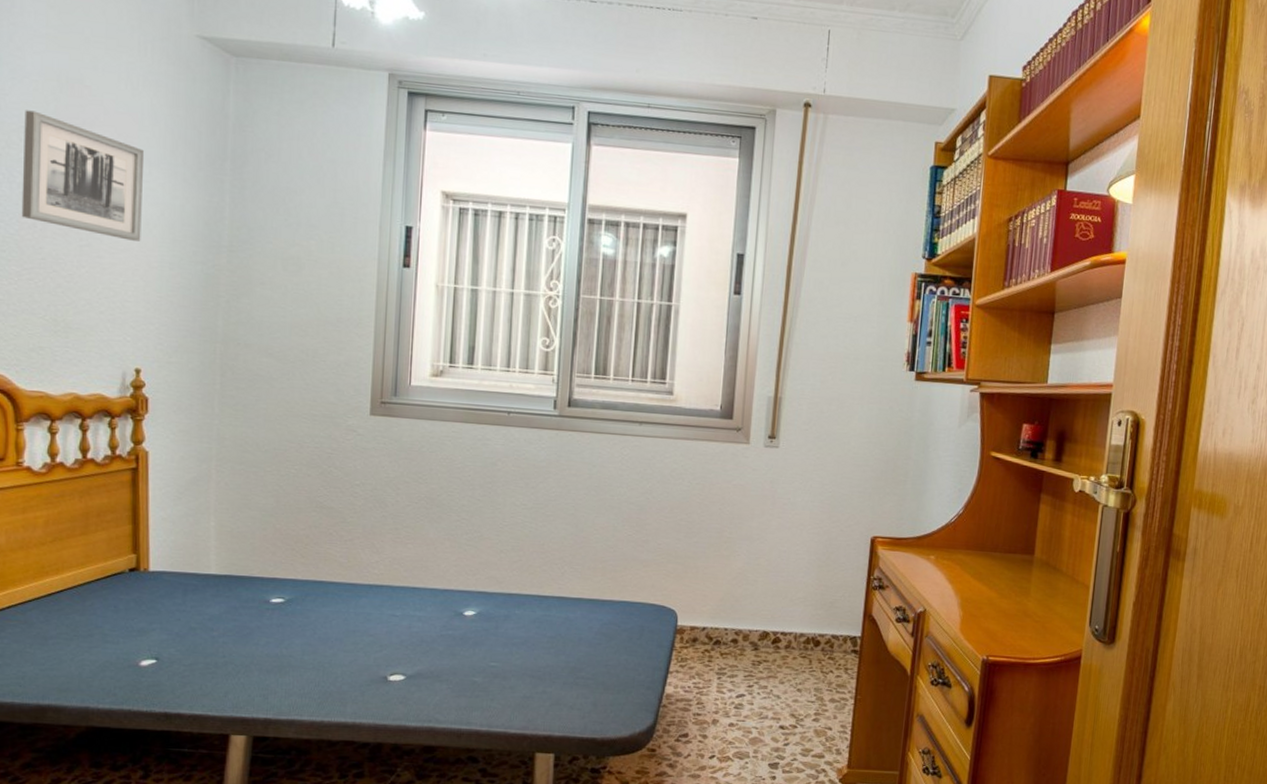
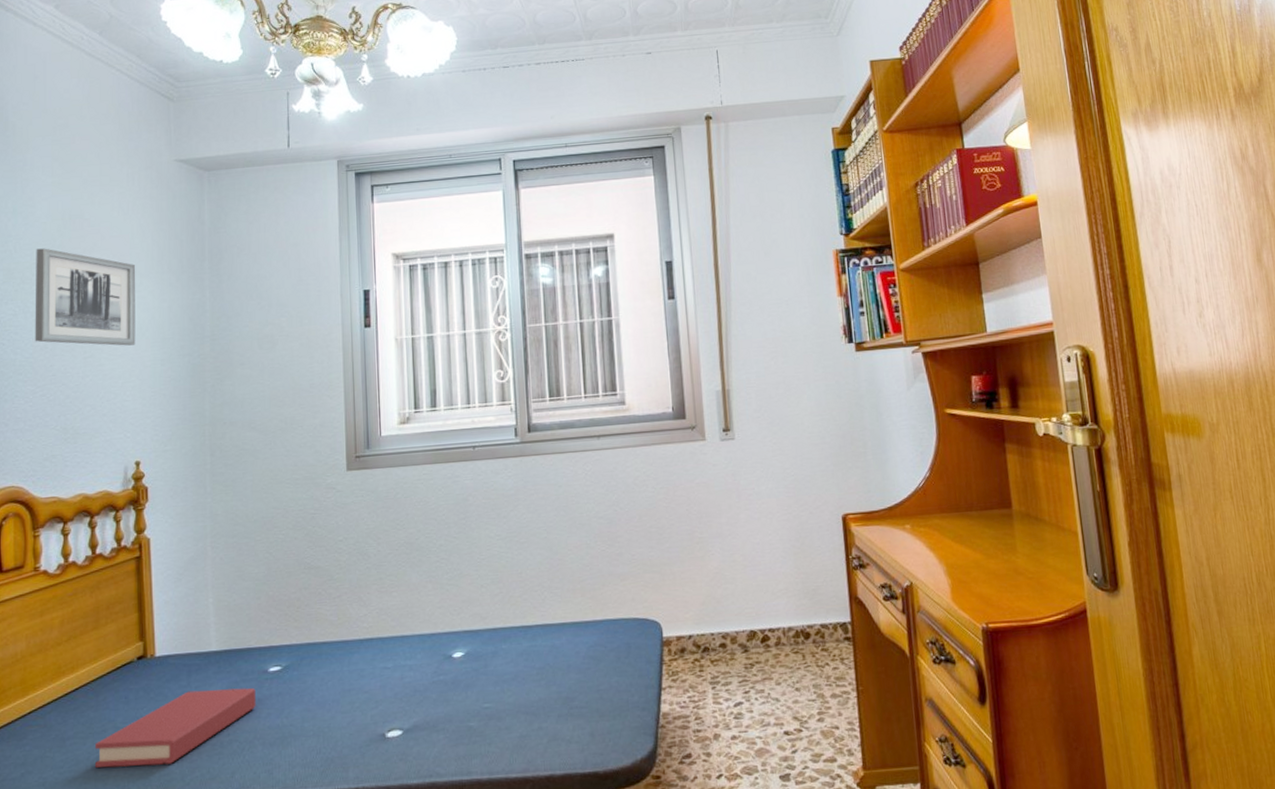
hardback book: none [78,609,255,676] -> present [94,688,256,768]

